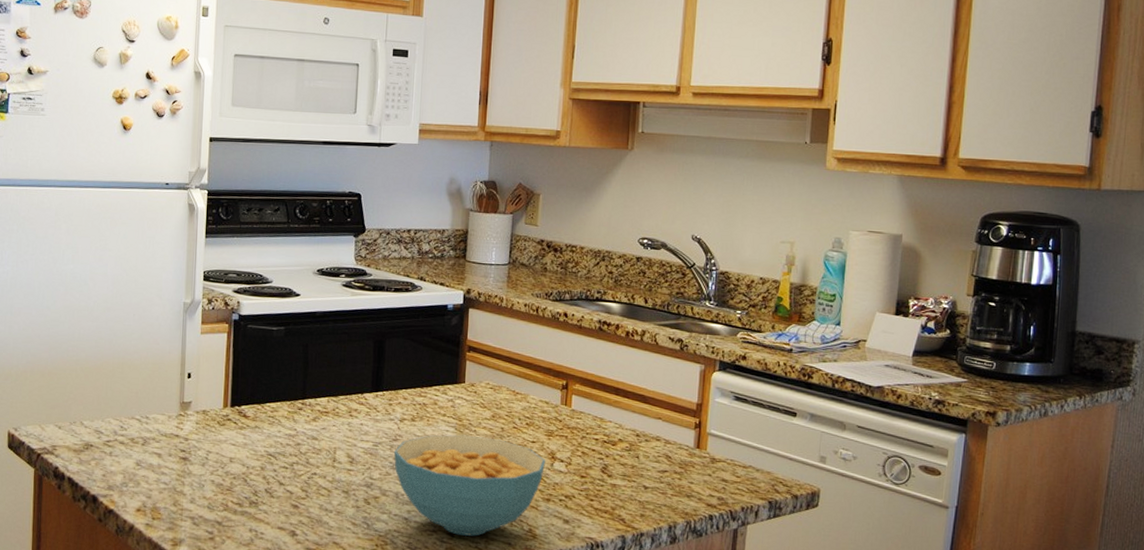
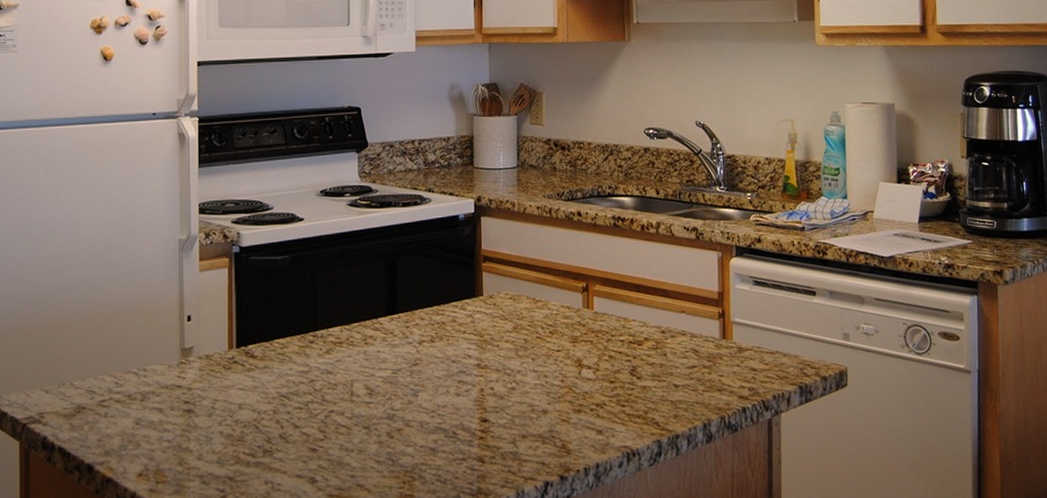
cereal bowl: present [393,434,546,536] -> none [414,351,573,461]

